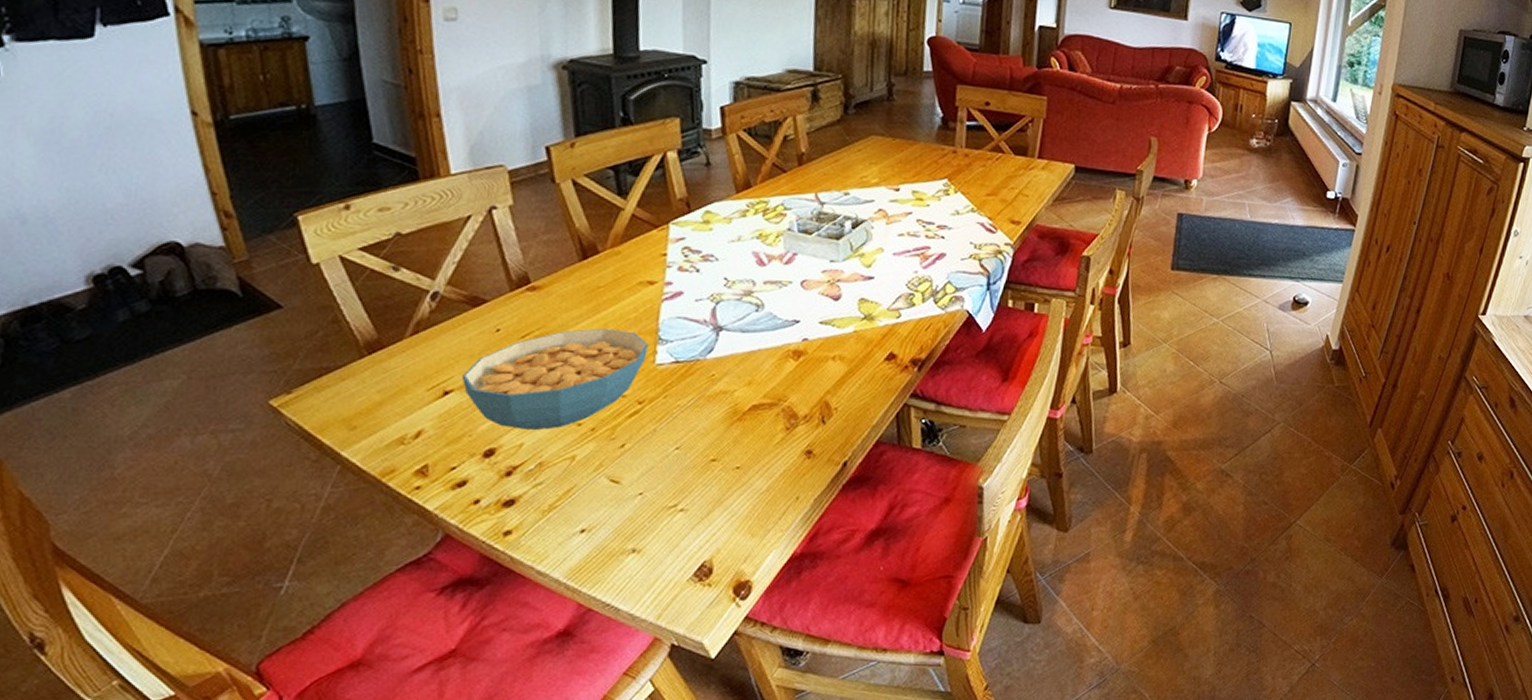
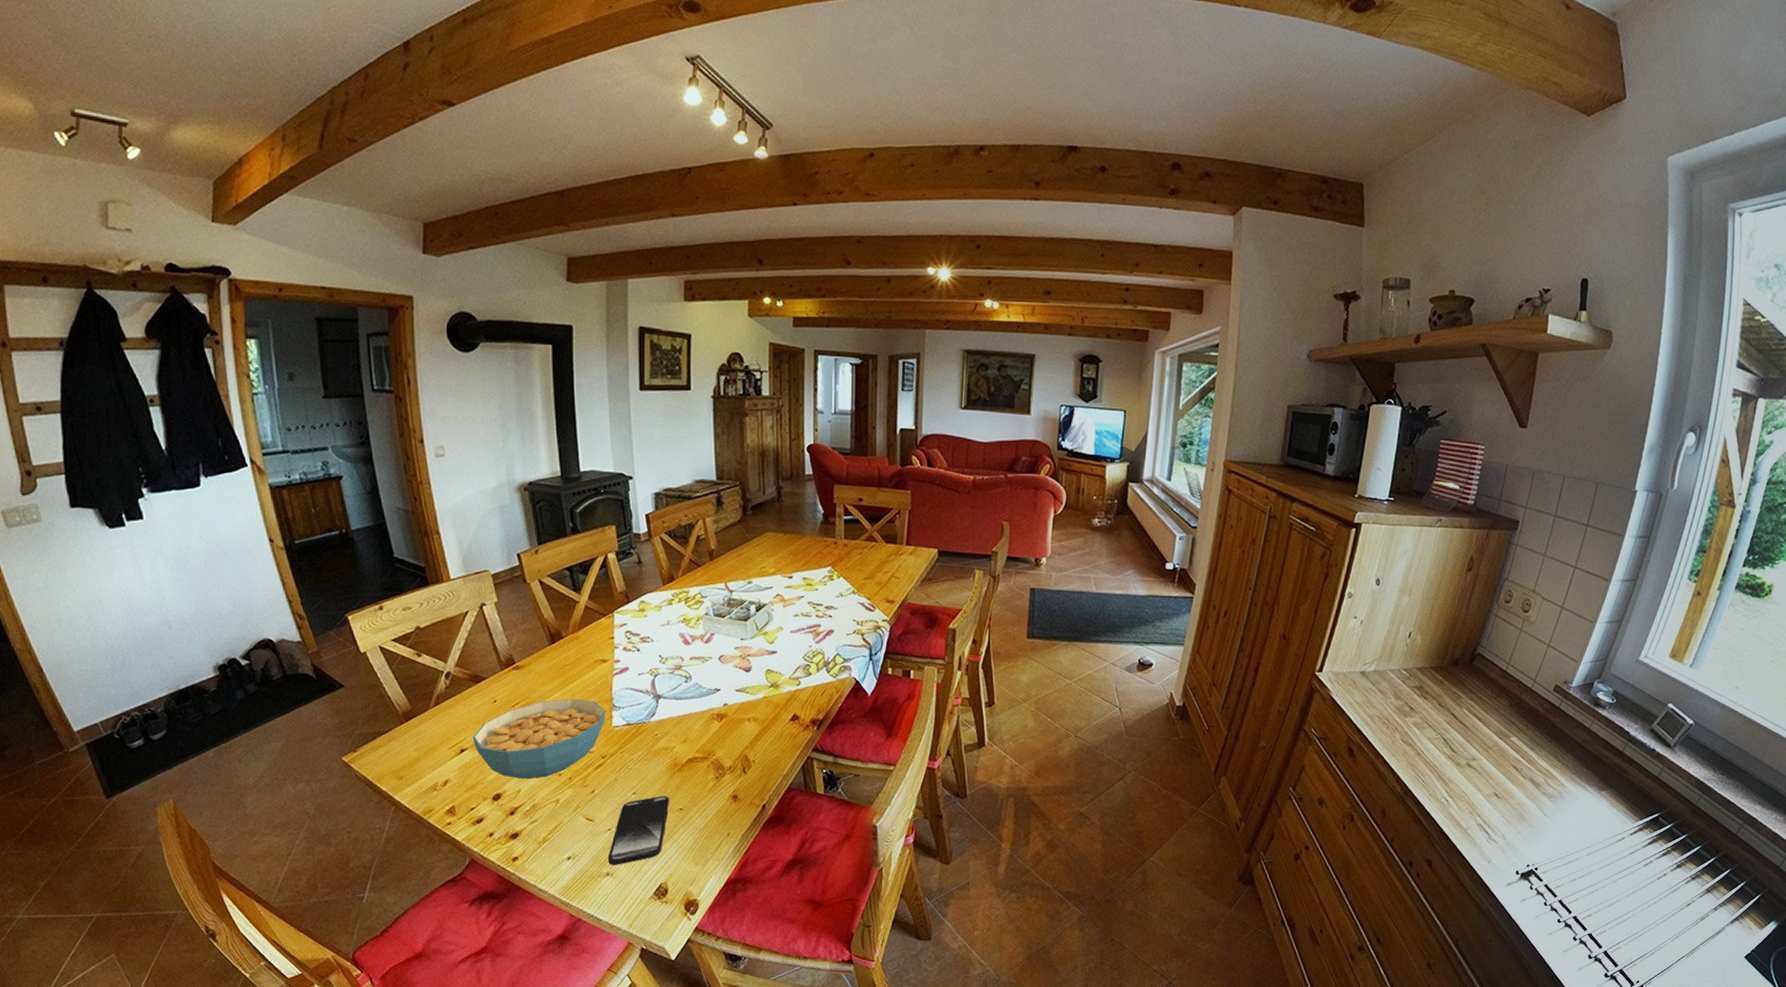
smartphone: none [635,451,723,539] -> present [607,796,669,865]

